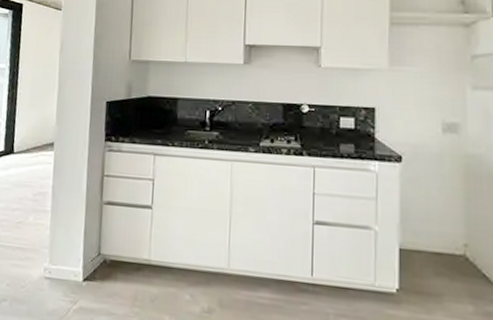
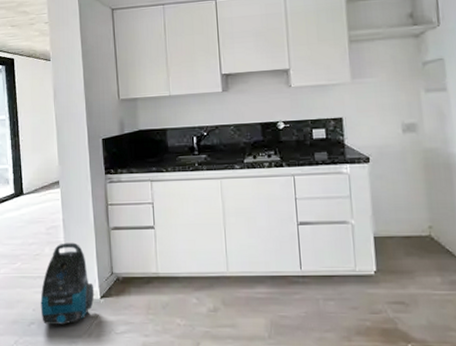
vacuum cleaner: none [15,212,78,307] -> present [40,242,95,325]

